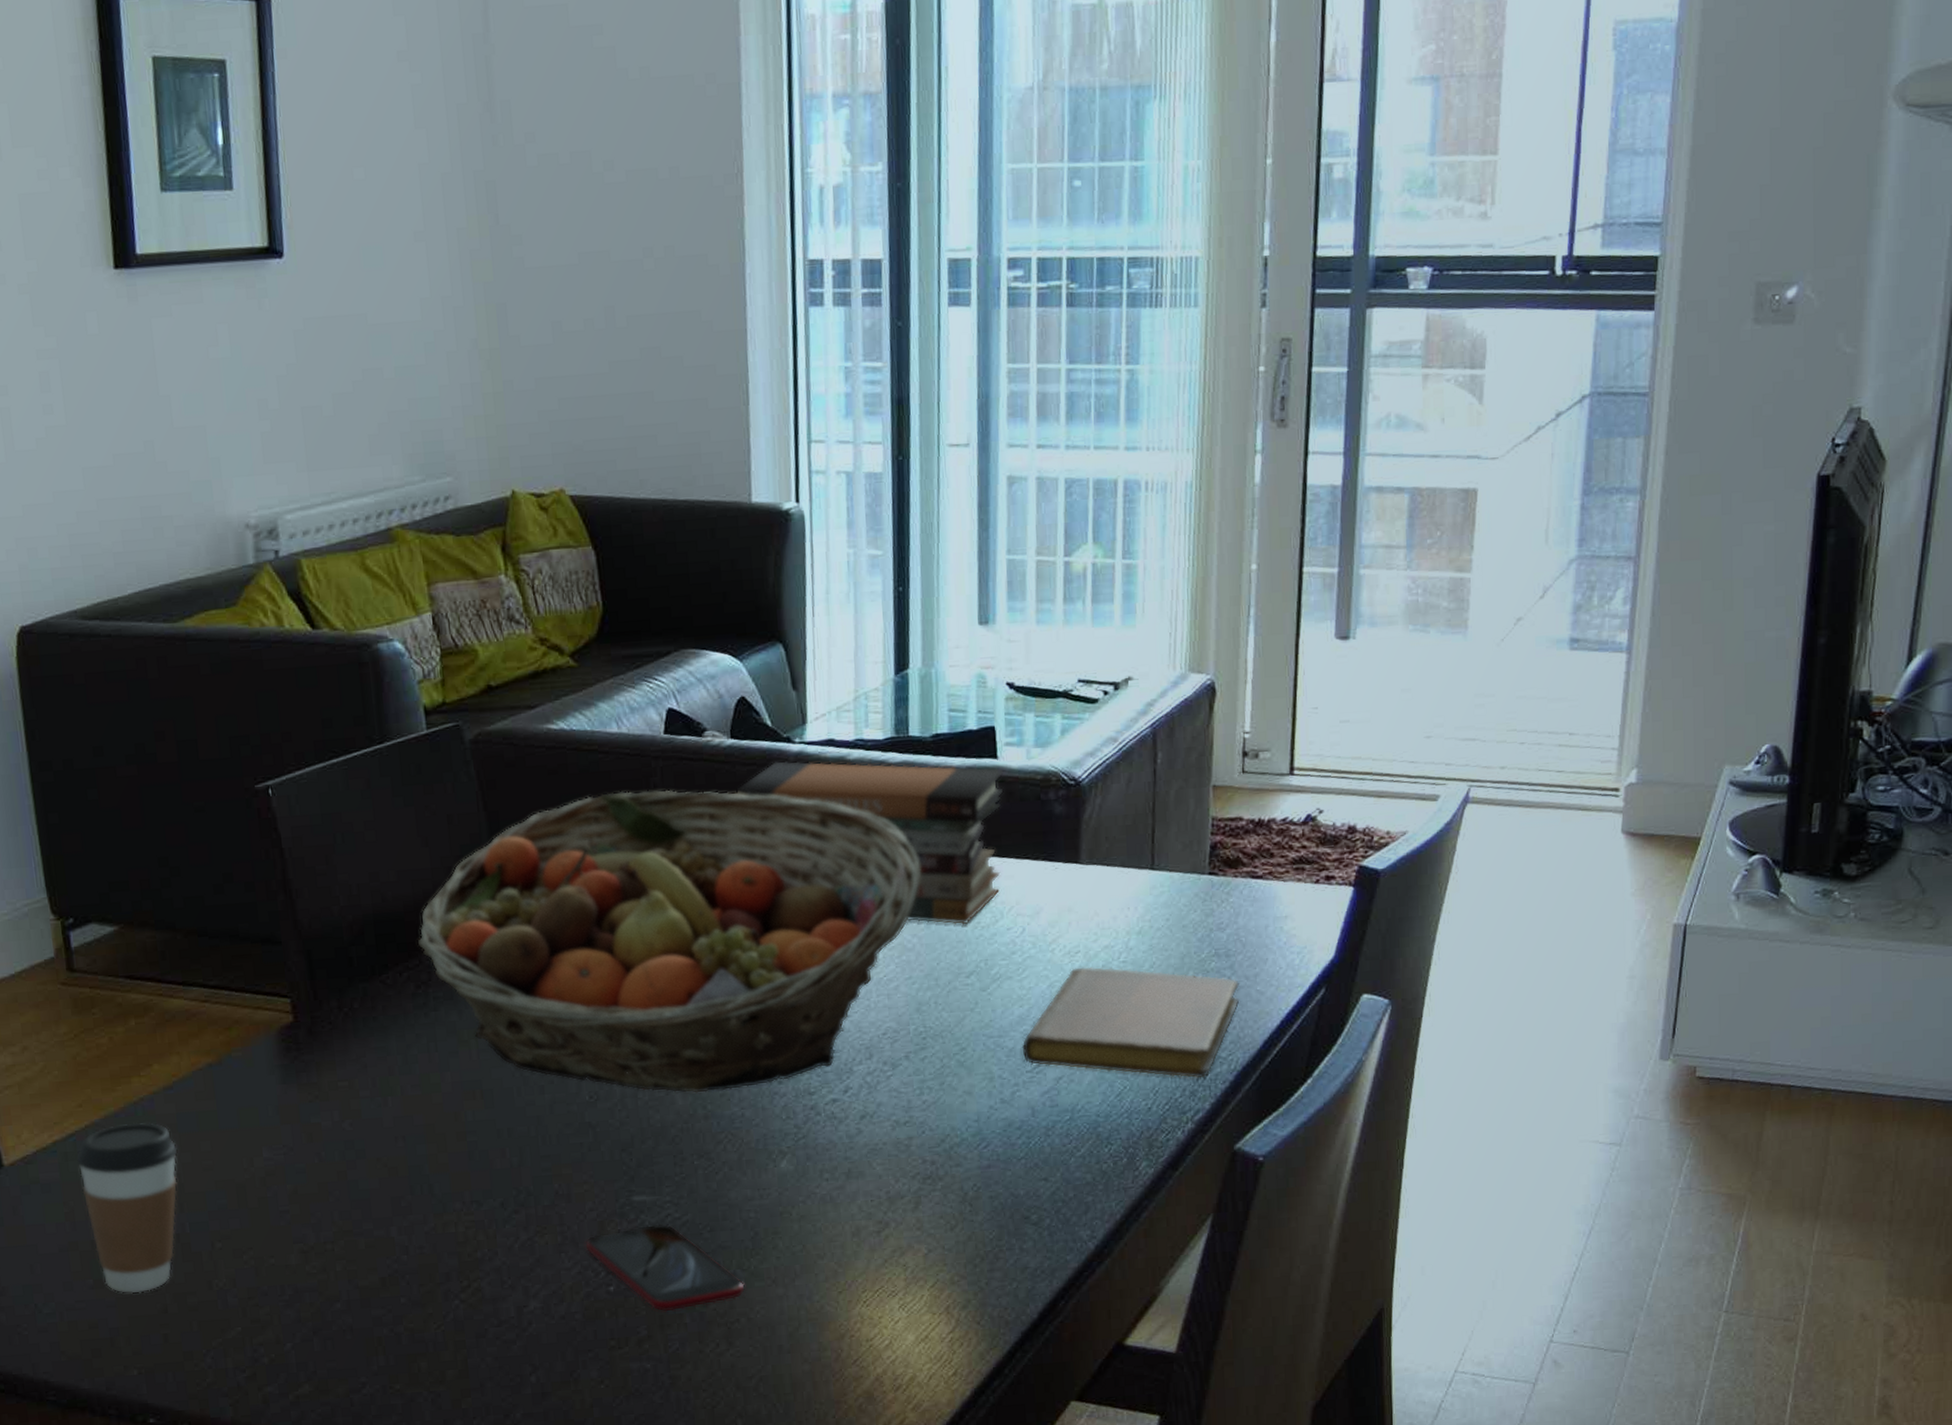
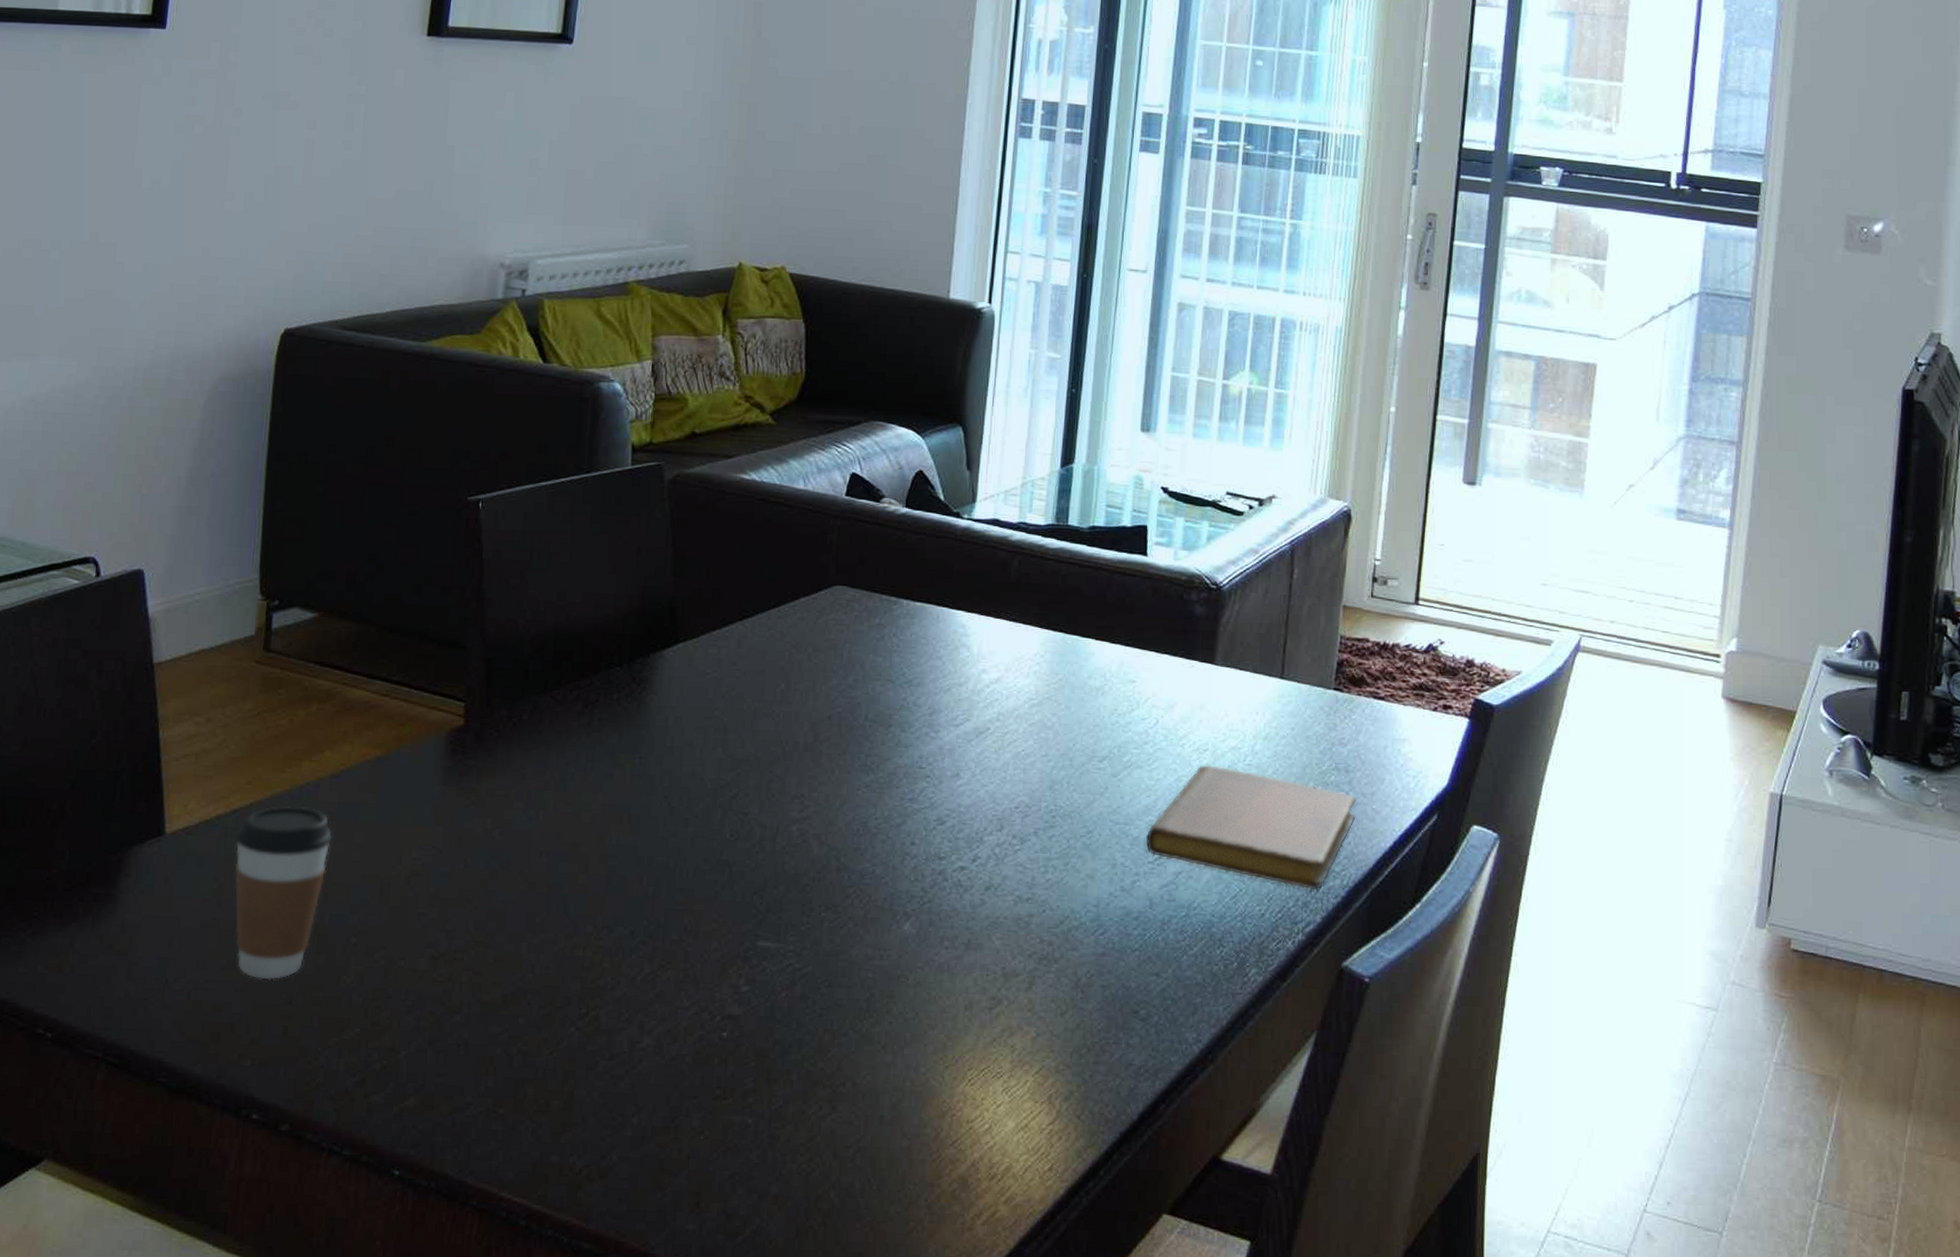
fruit basket: present [417,789,921,1093] -> none [591,544,1066,845]
smartphone: present [585,1224,745,1312] -> none [705,973,855,1066]
book stack: present [735,761,1003,925] -> none [903,534,1151,710]

